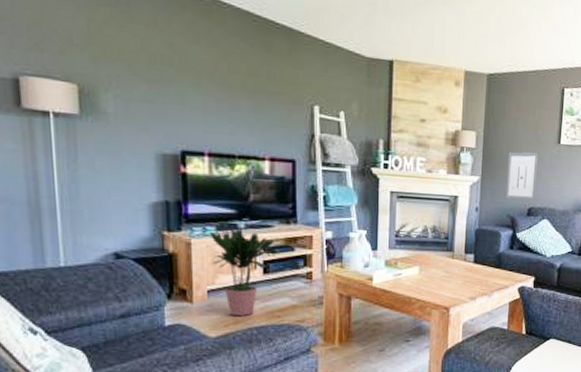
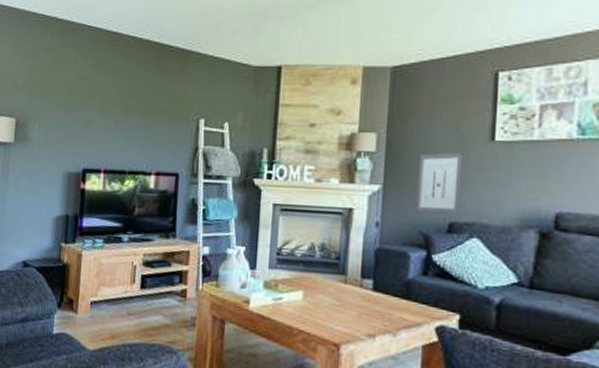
potted plant: present [209,227,276,316] -> none [97,240,153,331]

